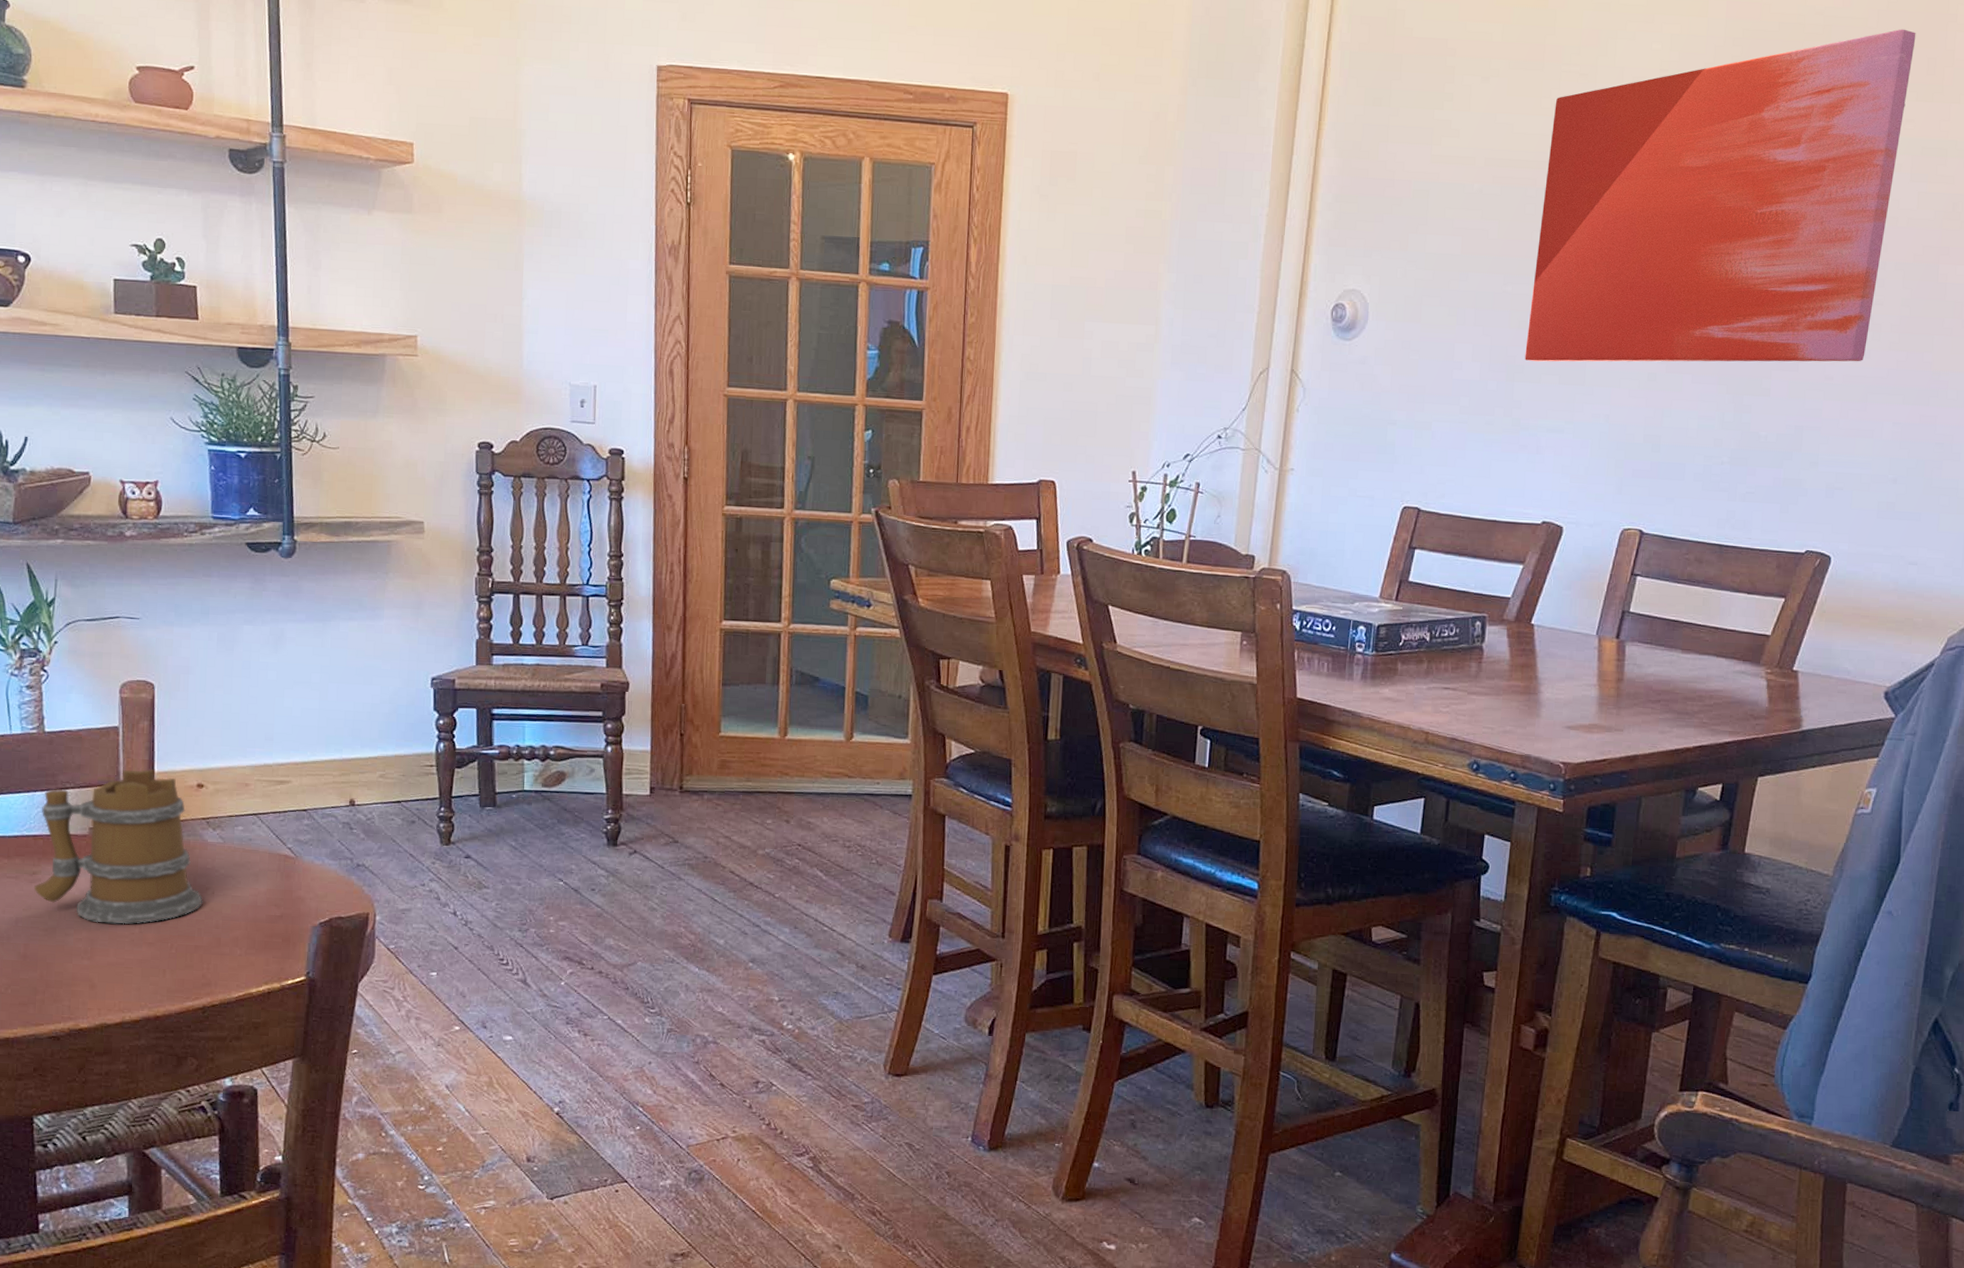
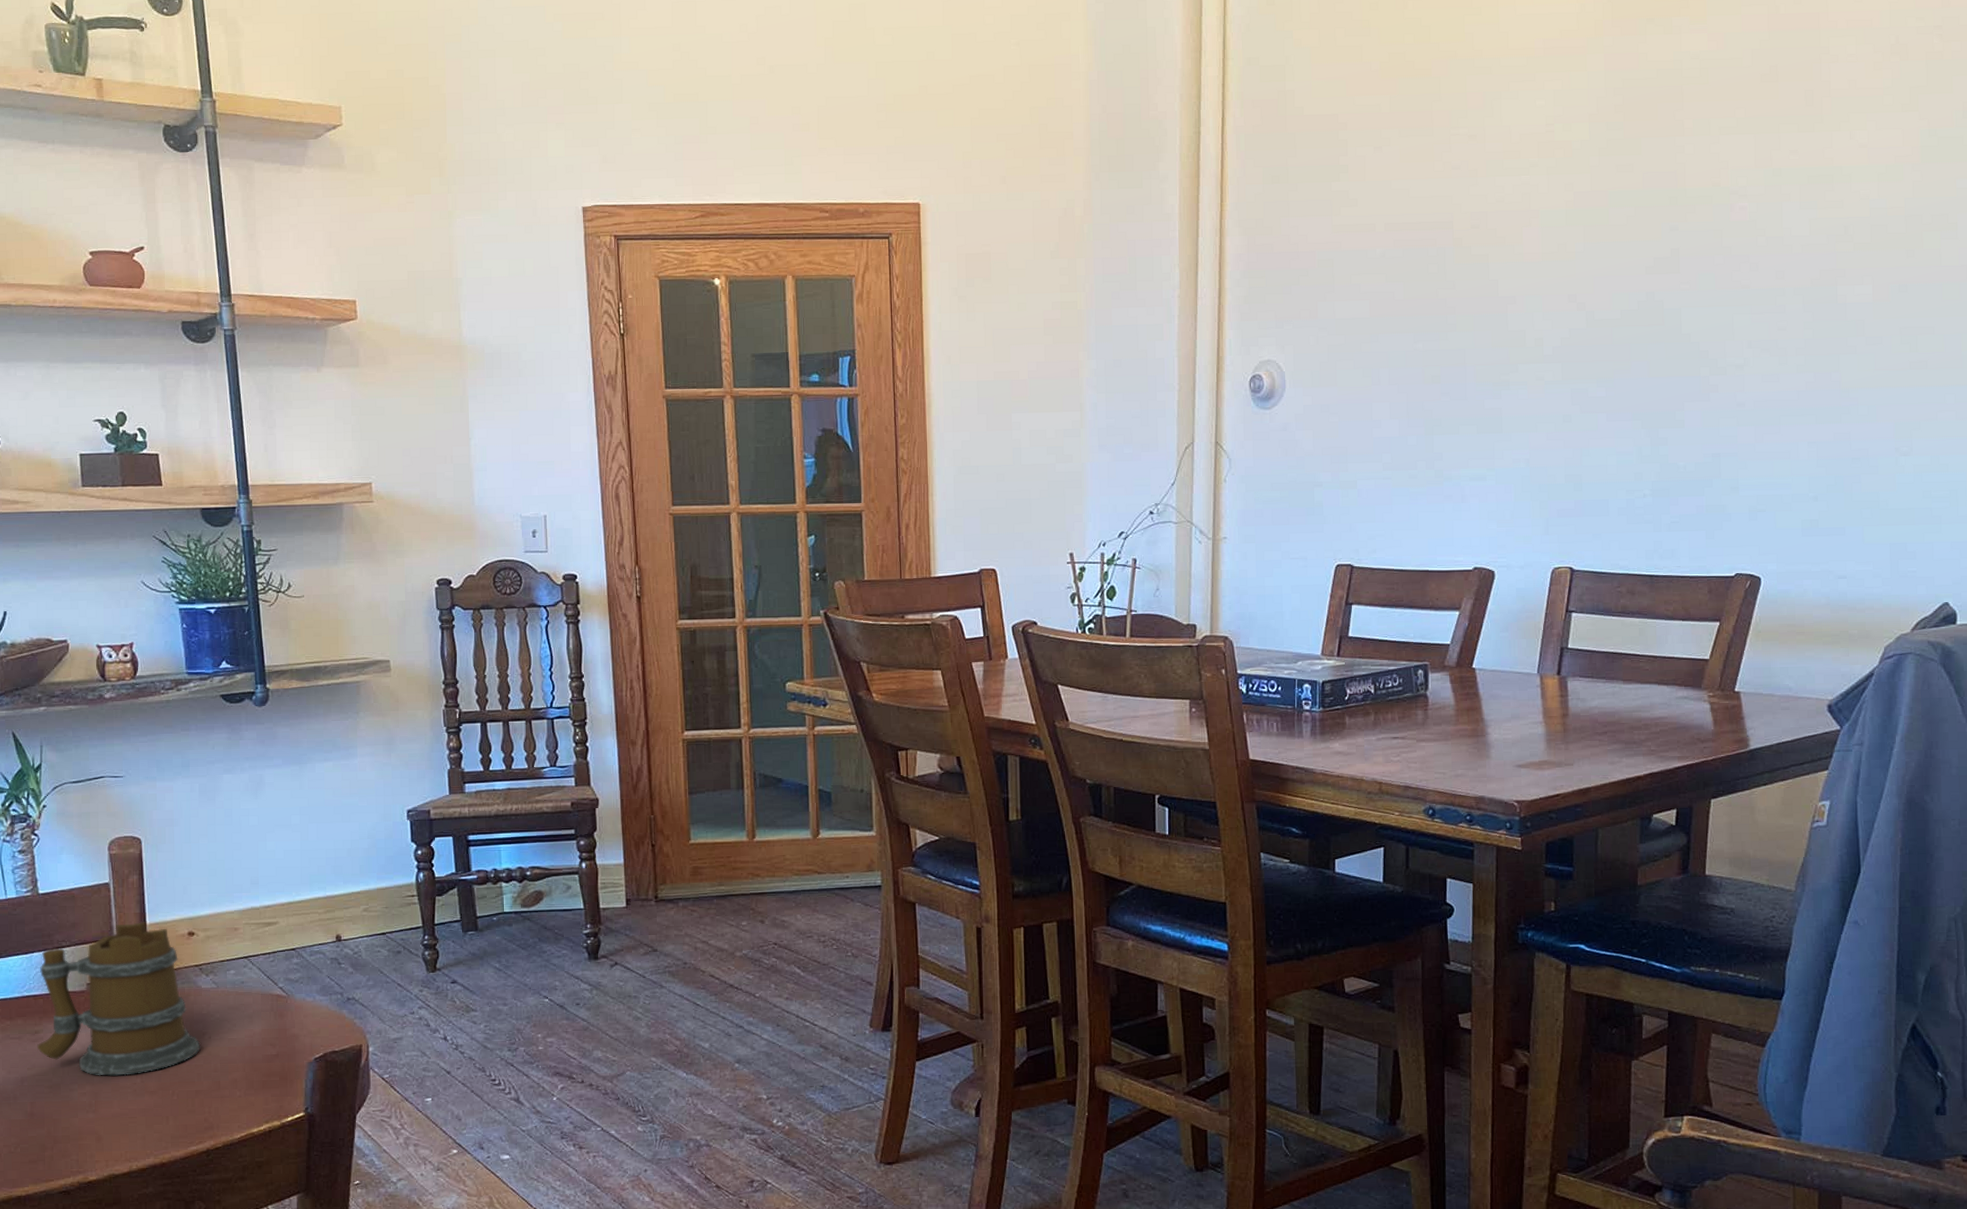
wall art: present [1525,29,1916,362] -> none [1441,65,1791,414]

